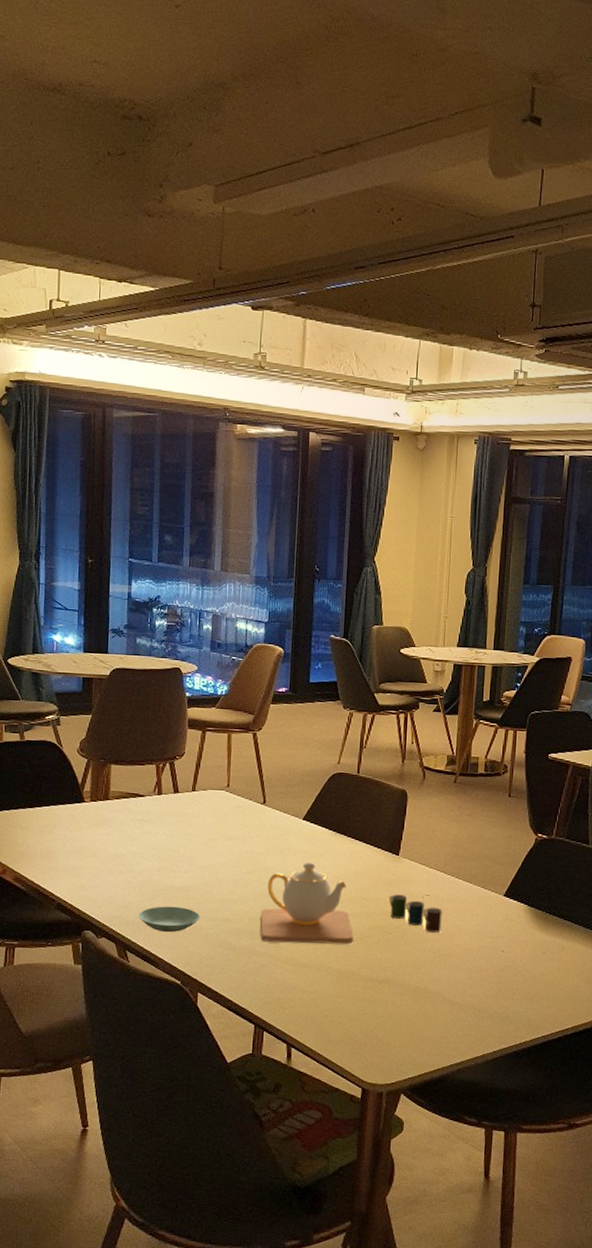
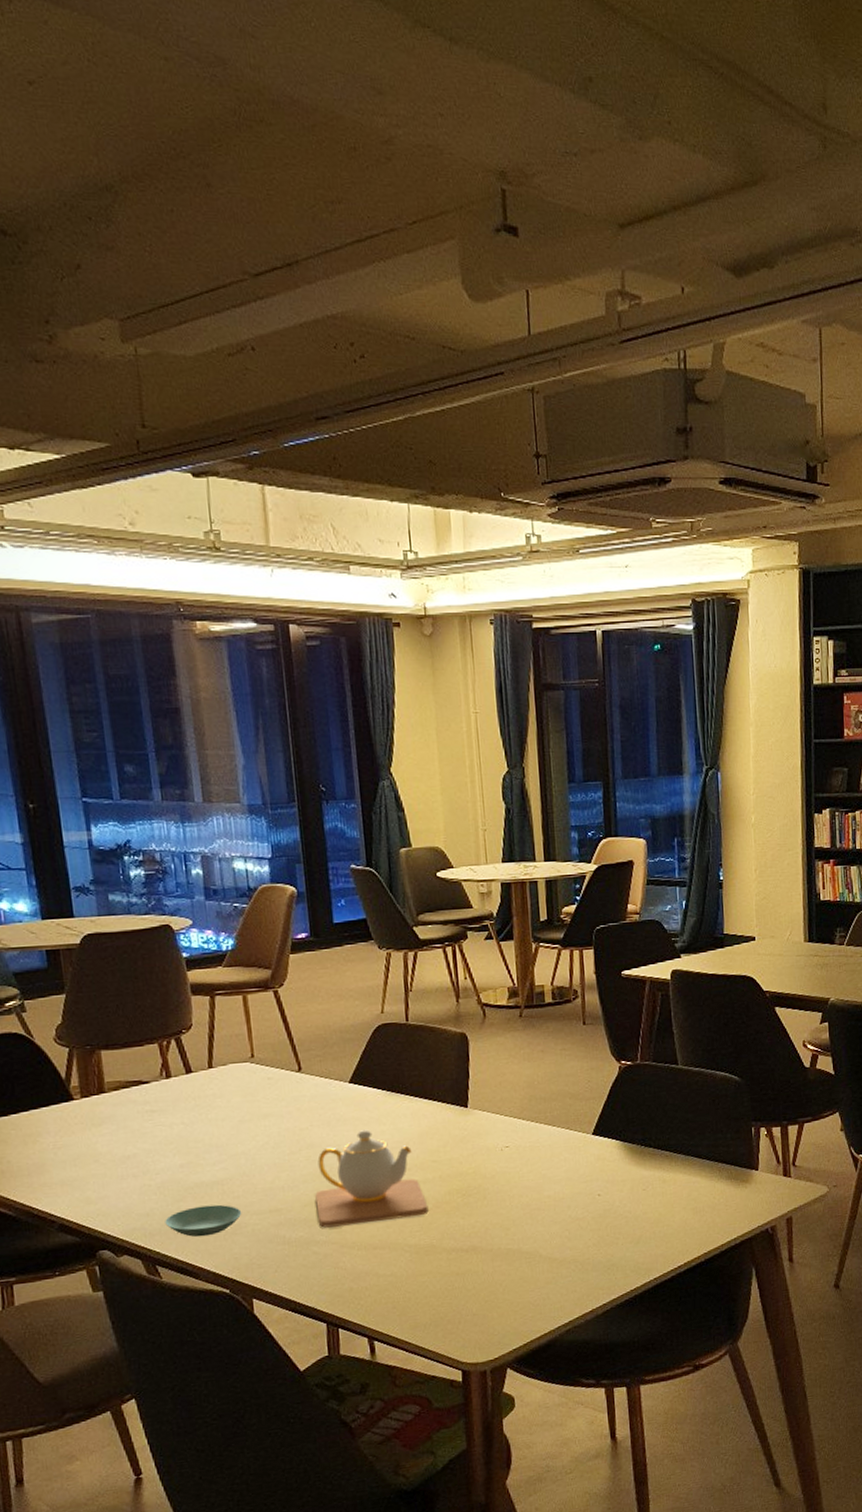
cup: present [389,894,442,933] -> none [463,1150,527,1187]

